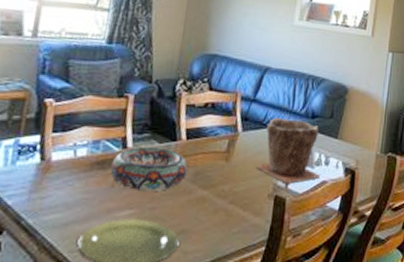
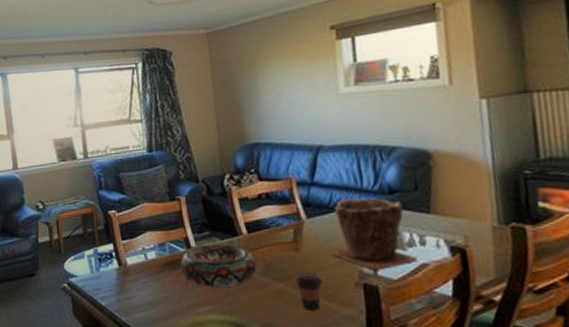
coffee cup: none [219,181,242,218] -> present [295,272,323,310]

